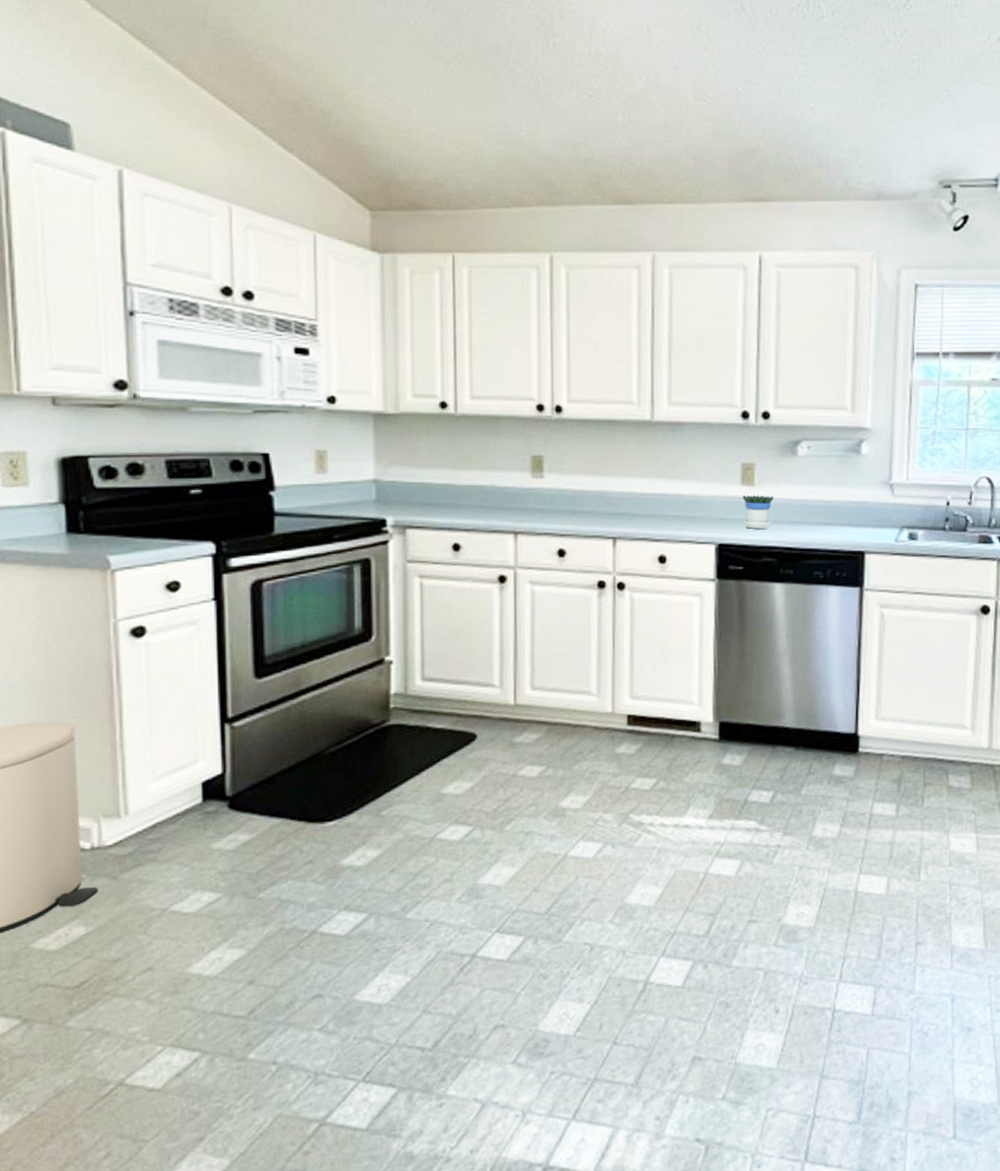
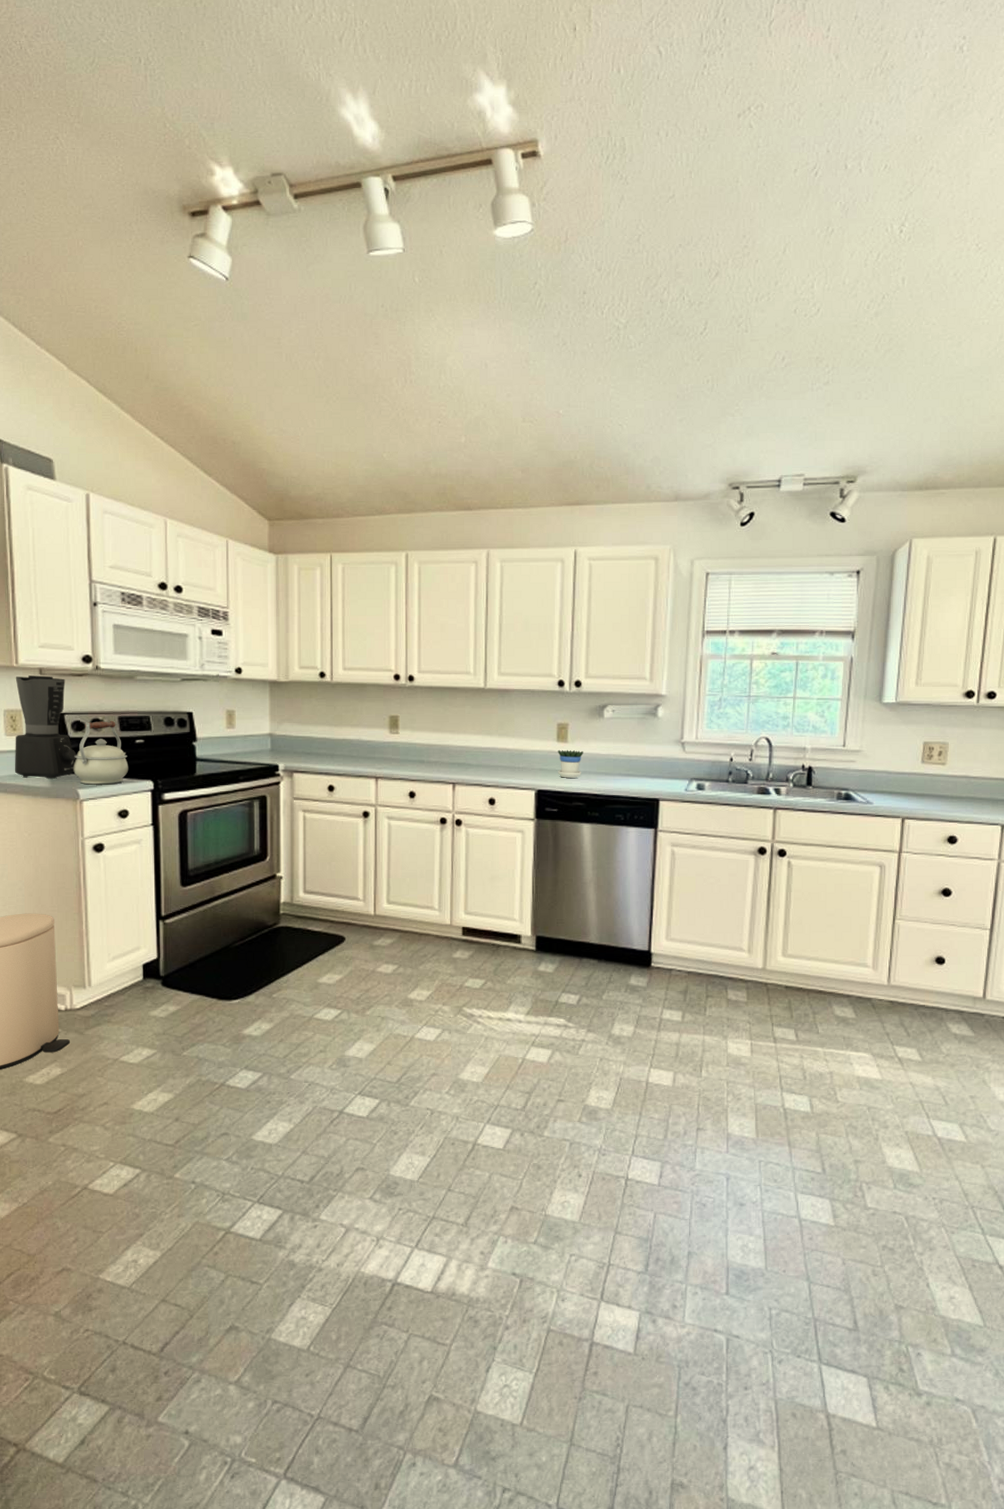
blender: none [15,406,106,543] -> present [14,675,76,779]
kettle: none [101,464,180,549] -> present [73,720,129,785]

